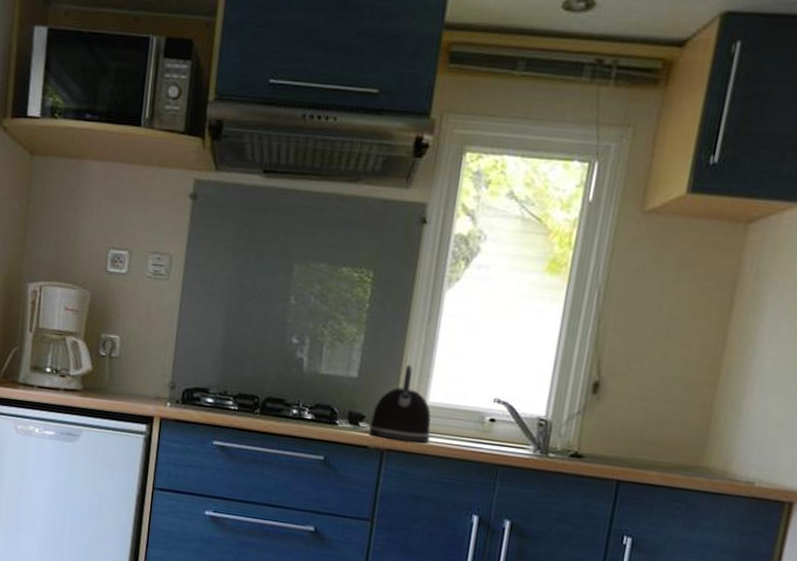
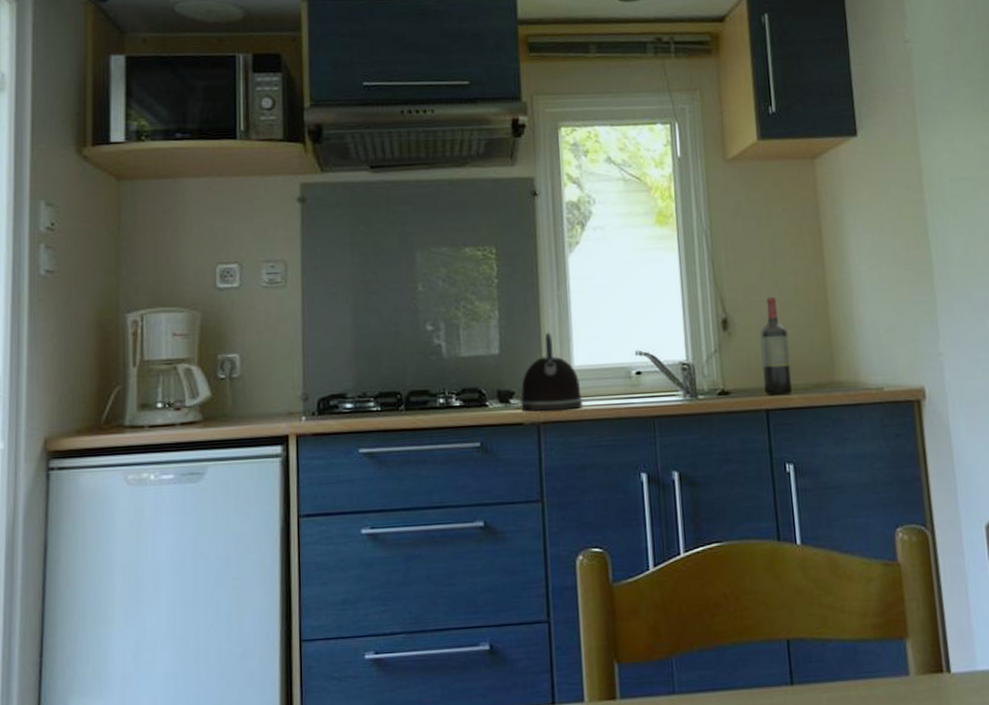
wine bottle: none [621,367,663,470] -> present [759,296,793,395]

